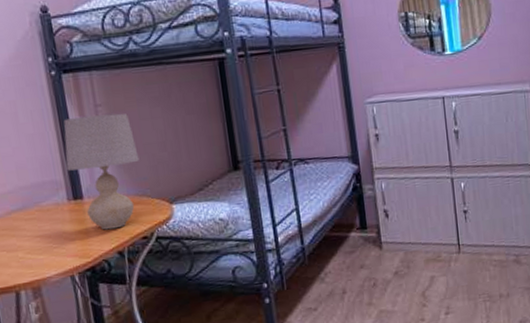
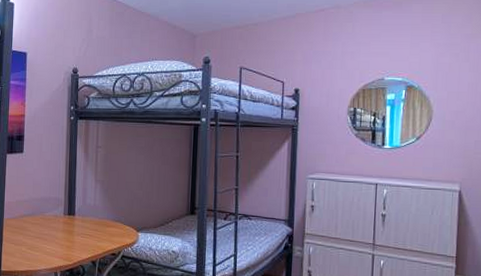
table lamp: present [63,113,140,230] -> none [68,154,121,243]

